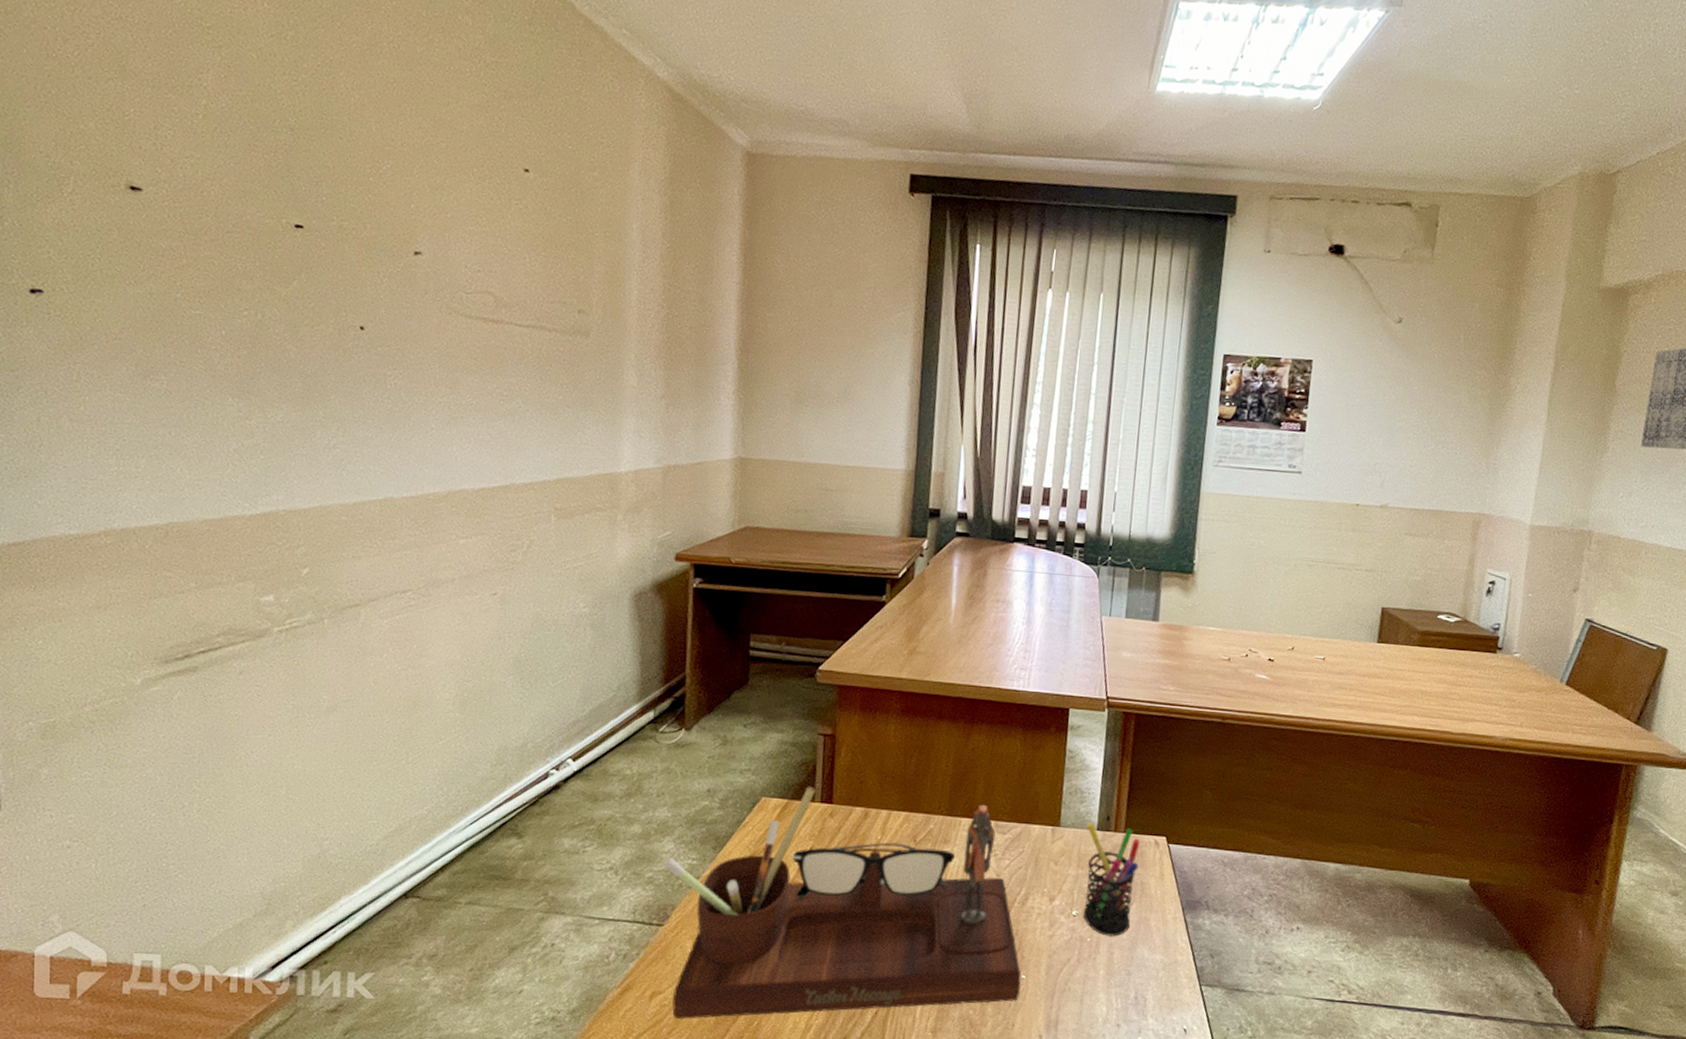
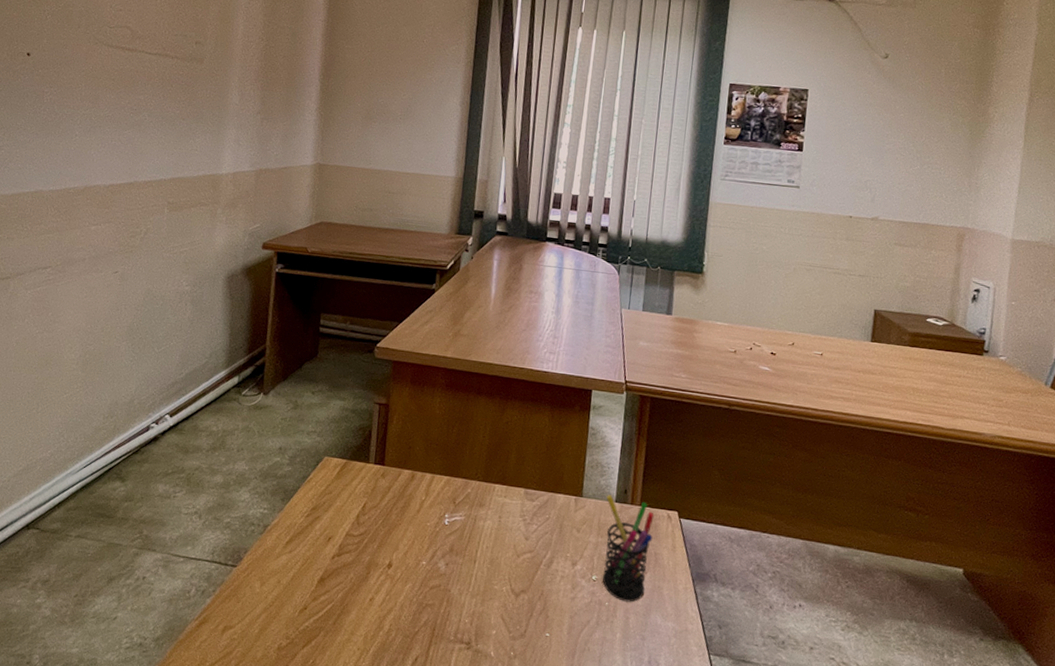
desk organizer: present [662,786,1021,1019] -> none [239,449,546,657]

